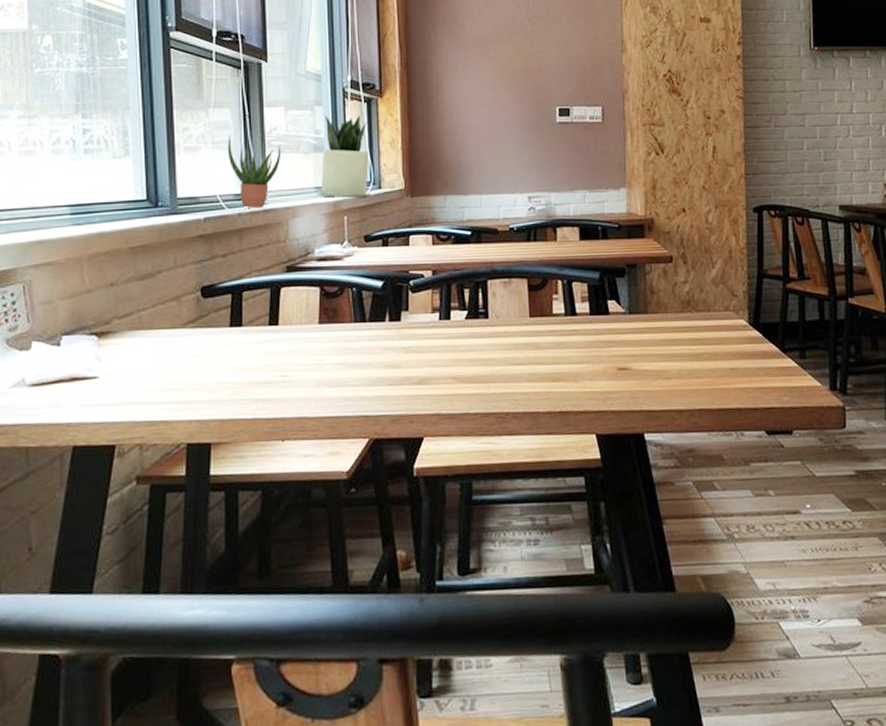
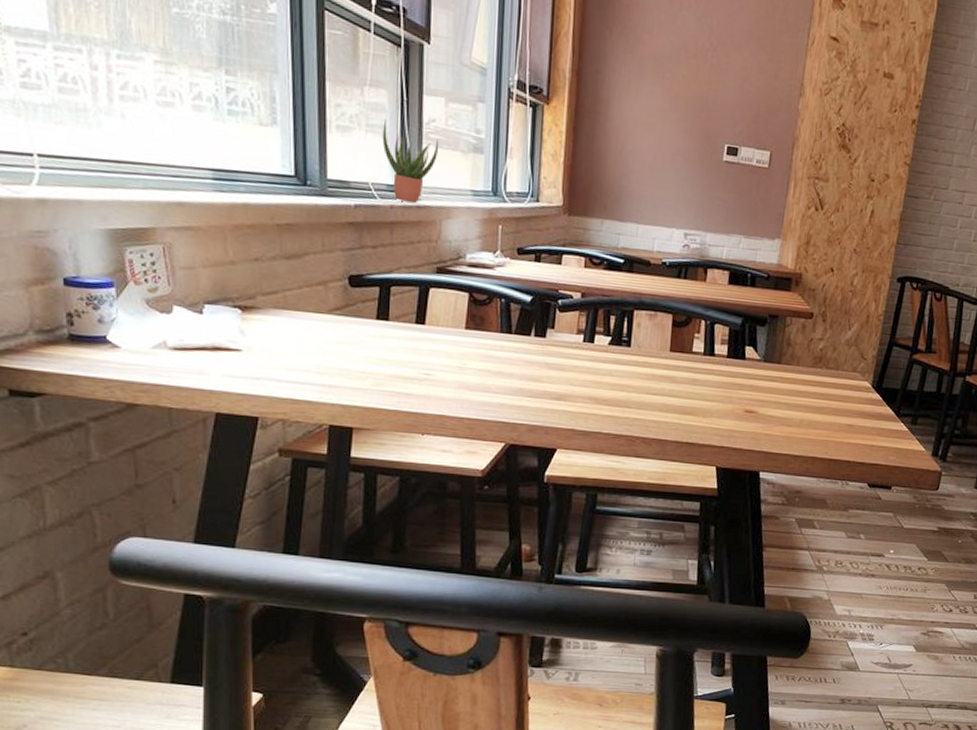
planter: present [316,115,372,199] -> none [472,114,531,210]

